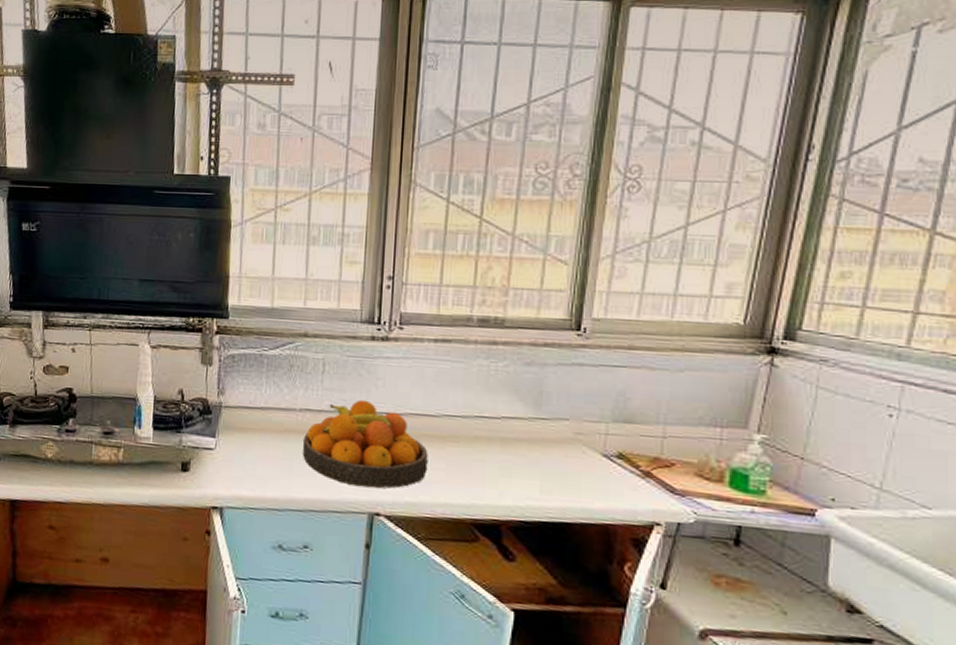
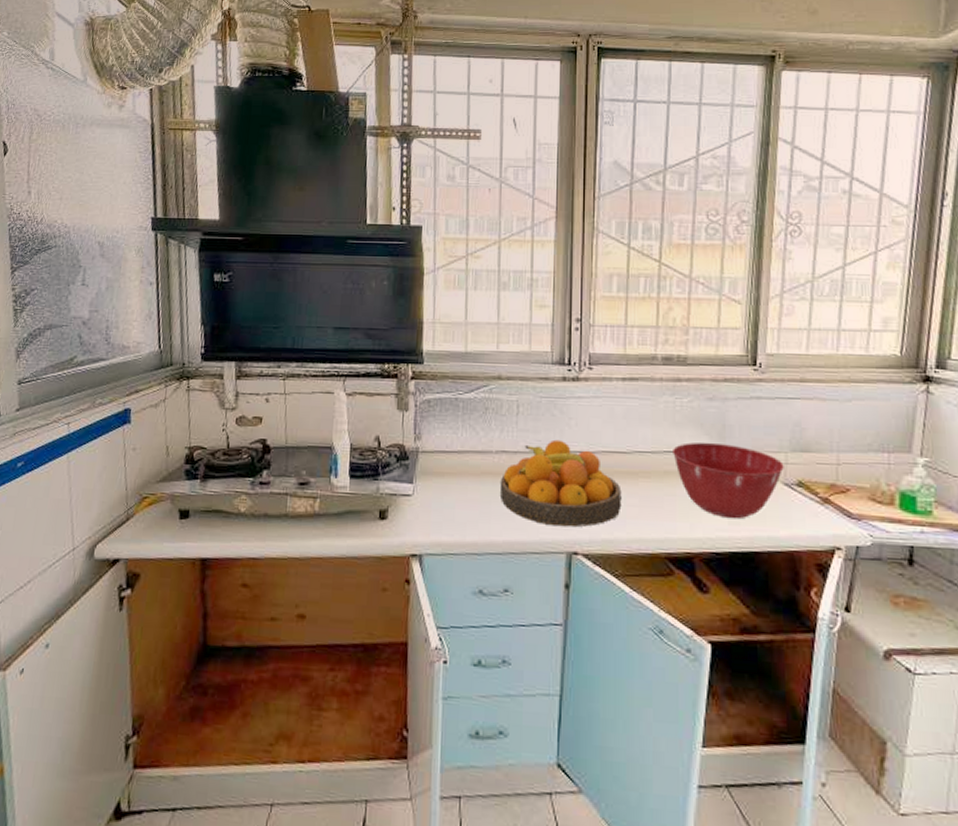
mixing bowl: none [484,408,604,489] -> present [673,442,784,519]

